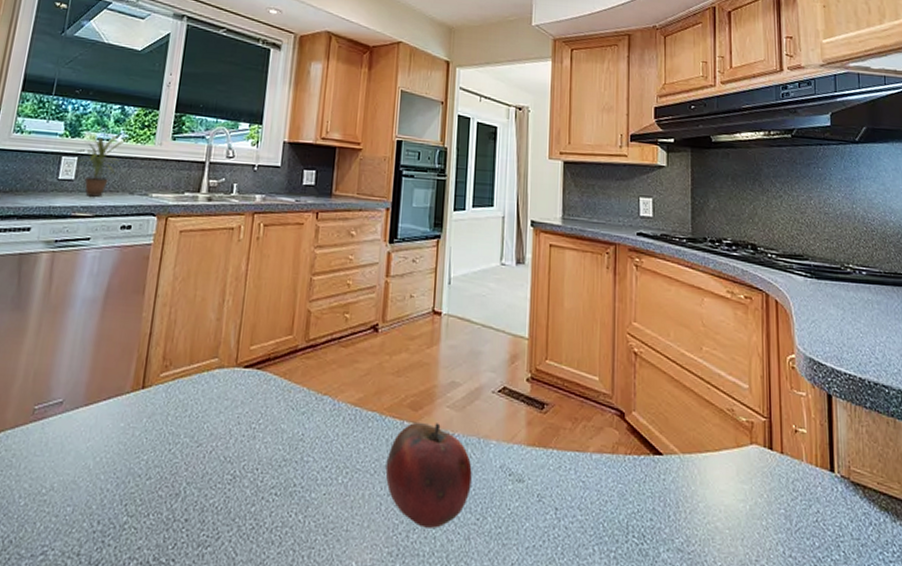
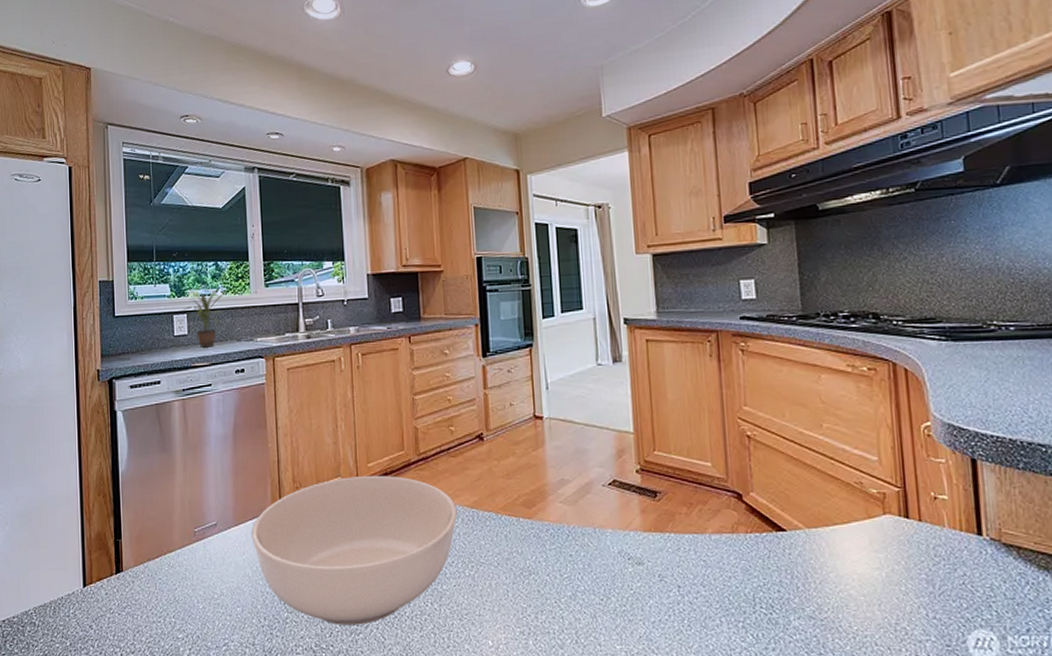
bowl: none [101,359,340,536] -> present [251,475,457,625]
fruit: present [385,423,472,528] -> none [507,517,592,609]

